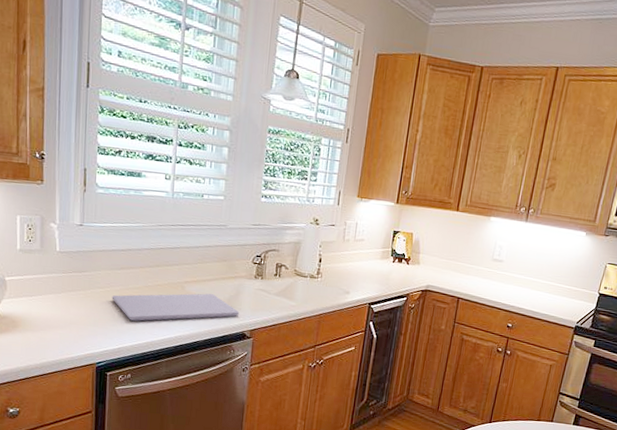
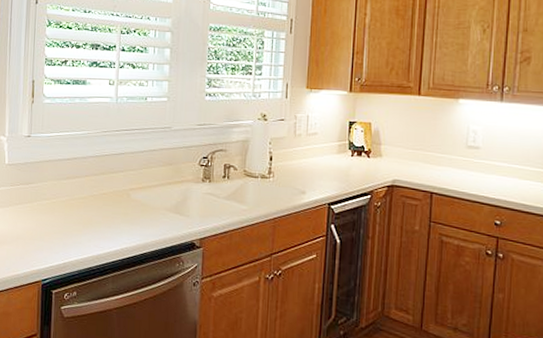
cutting board: present [112,293,240,321] -> none [57,200,188,233]

